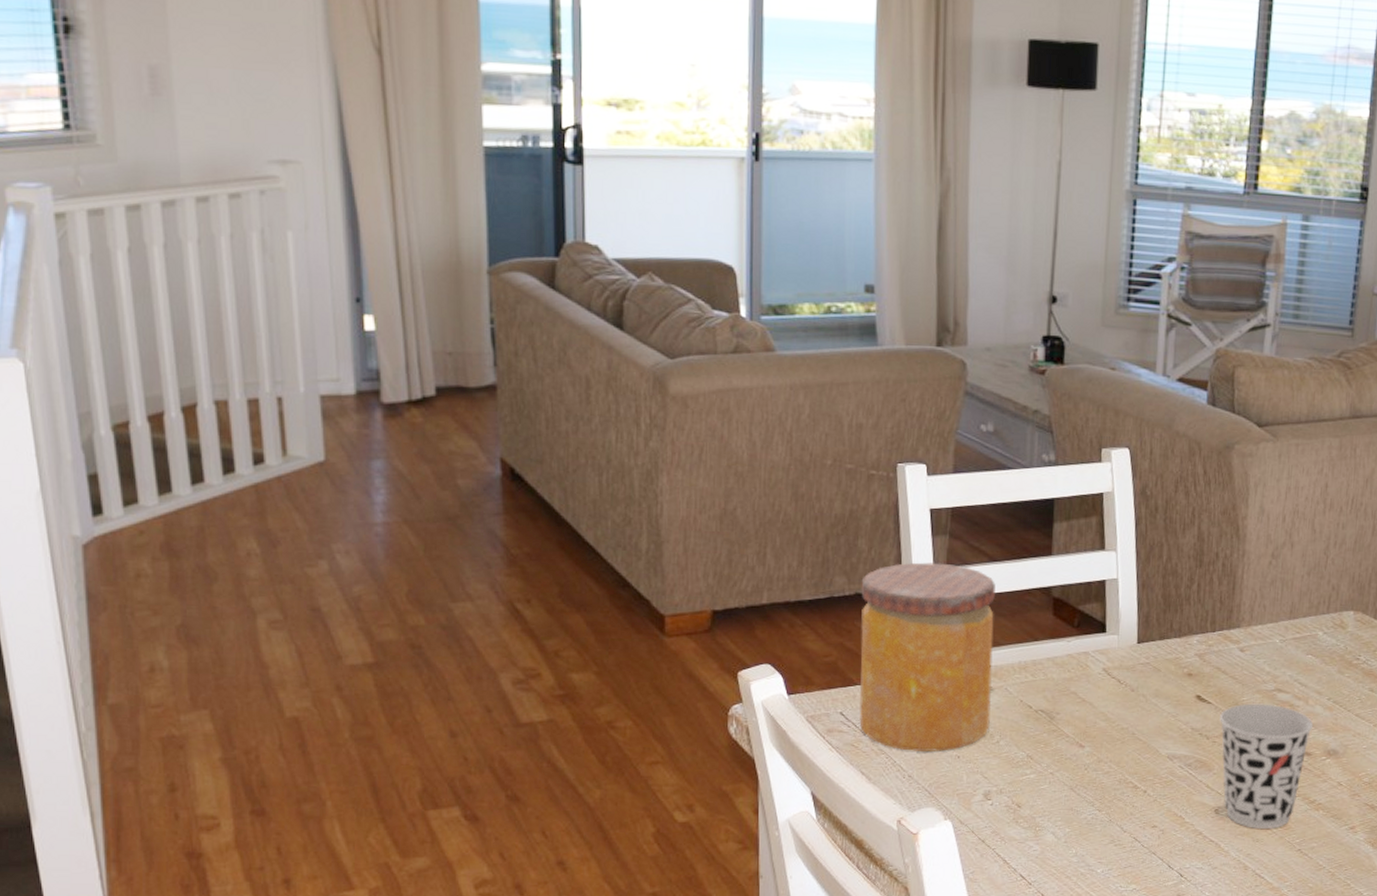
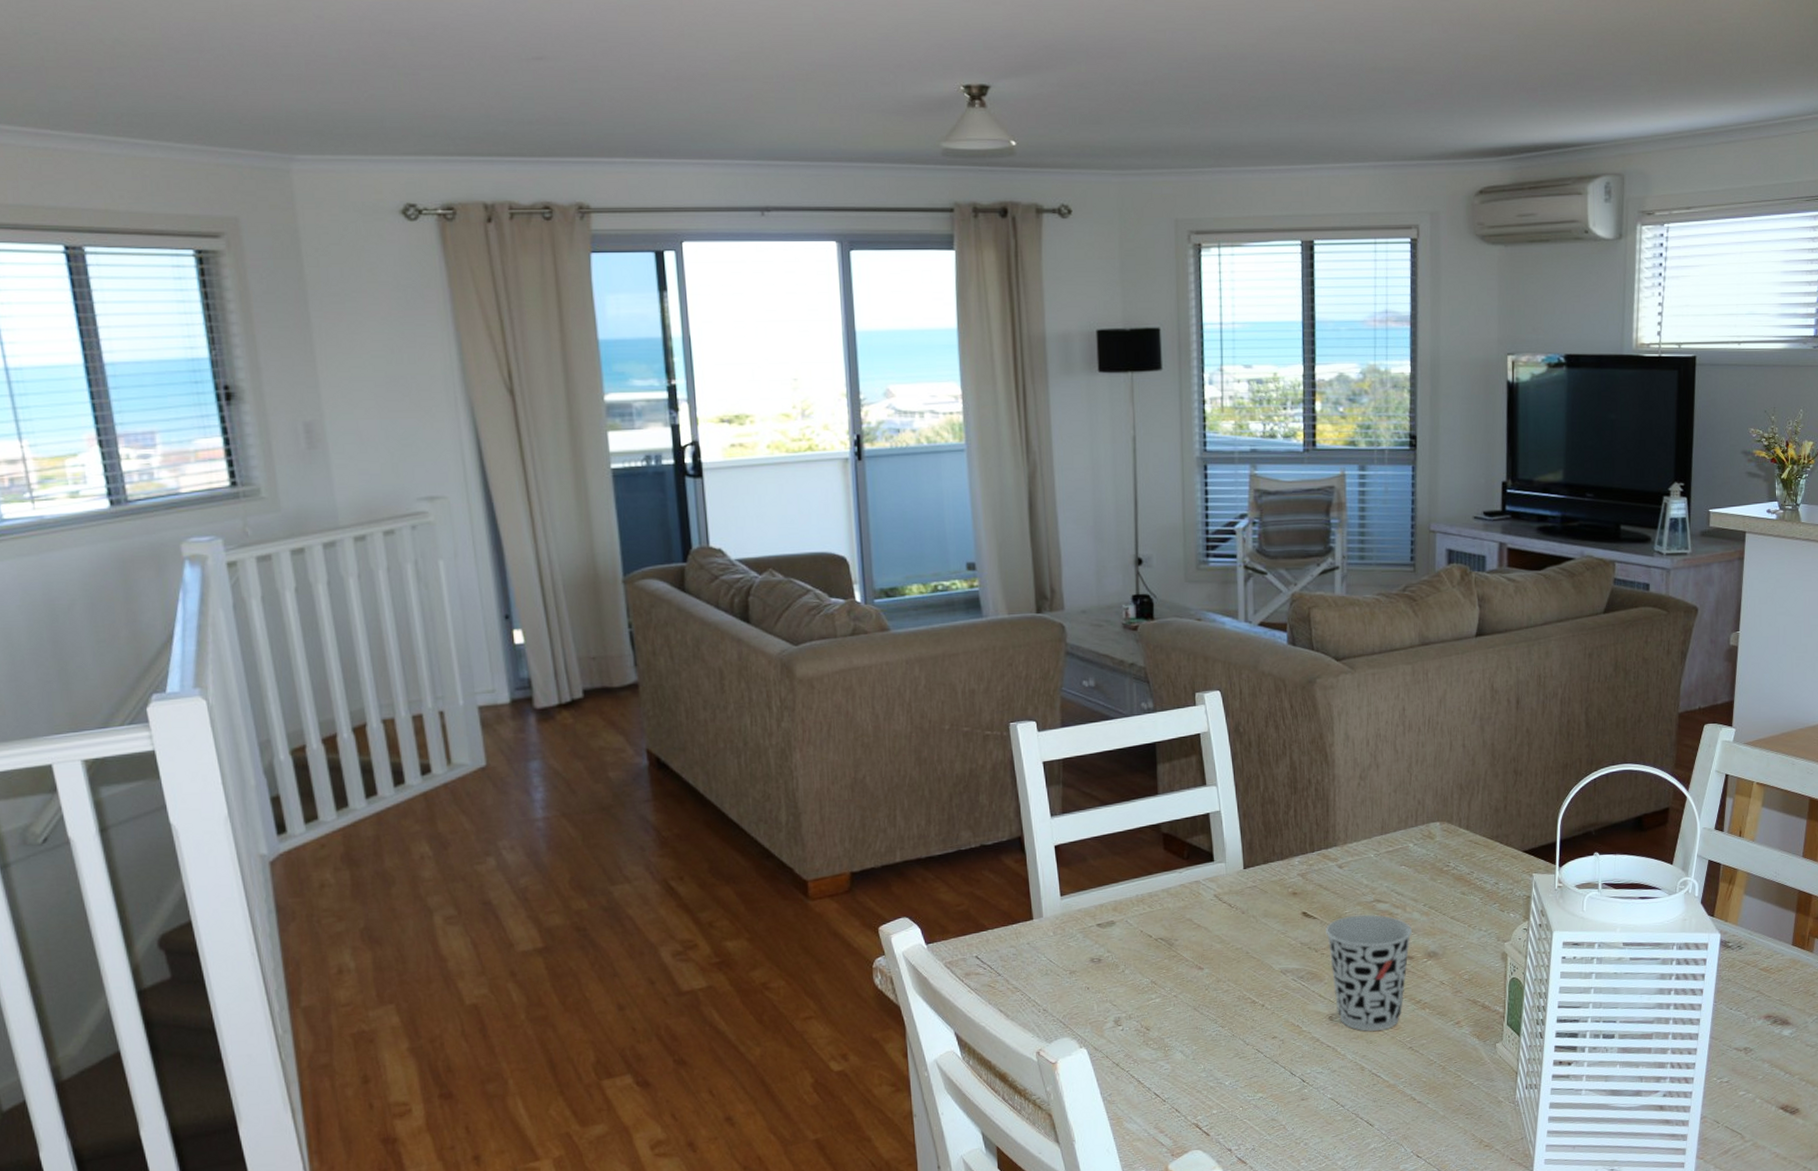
jar: present [859,562,995,753] -> none [985,810,1114,987]

